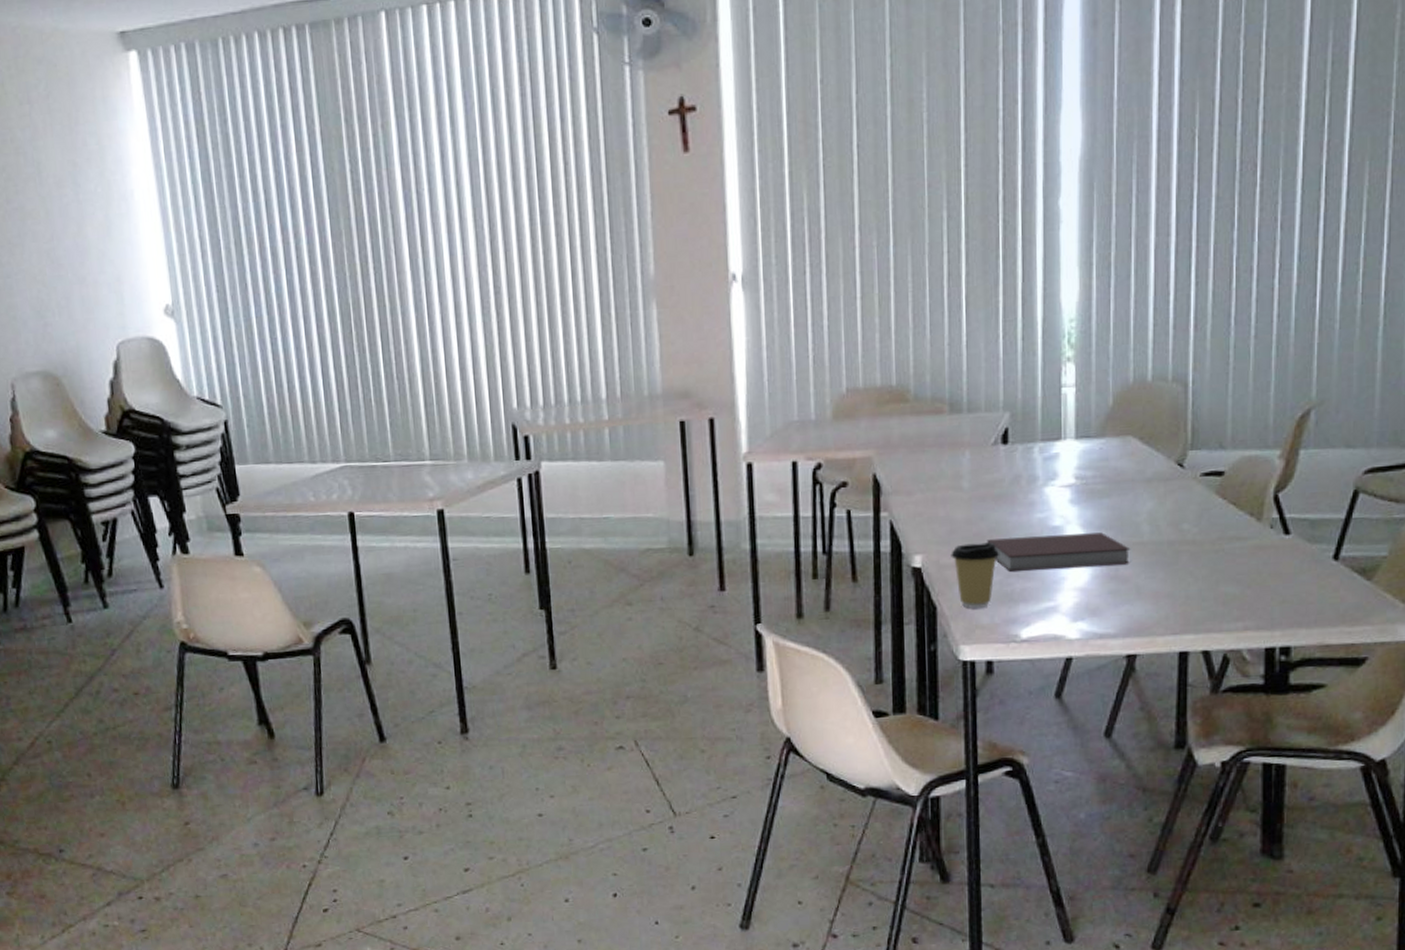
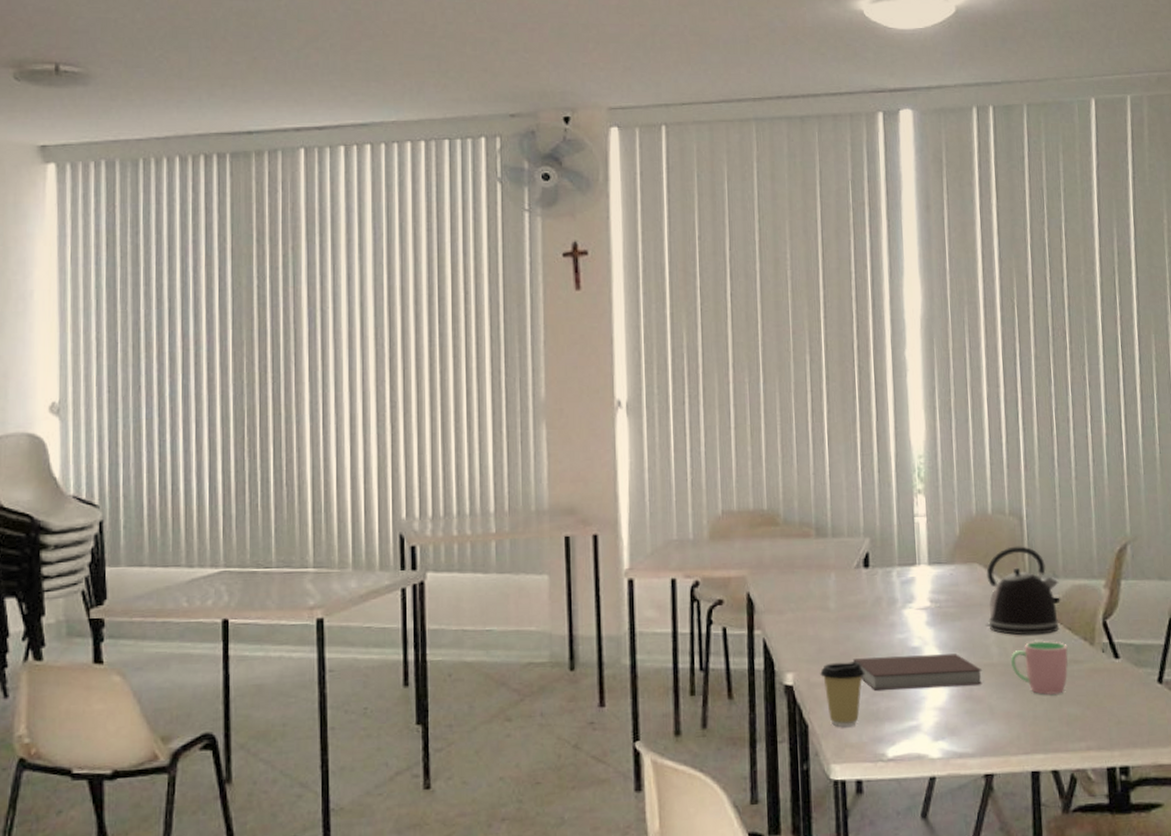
kettle: none [1136,415,1226,512] -> present [985,546,1060,636]
cup: none [1163,517,1230,575] -> present [1010,640,1068,696]

